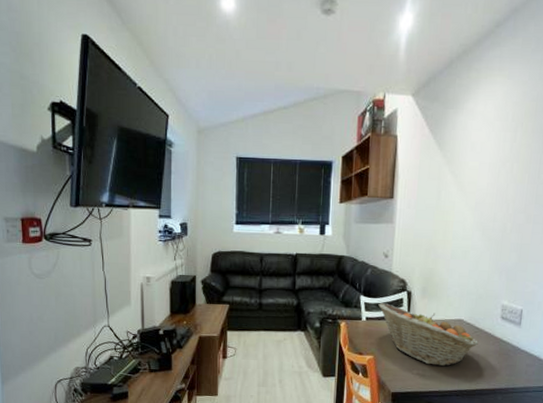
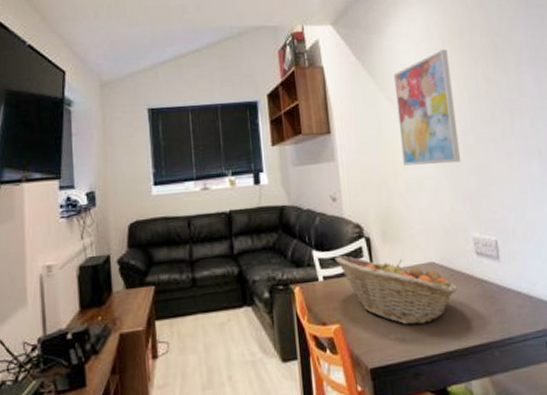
wall art: none [454,131,519,239] -> present [393,49,461,166]

